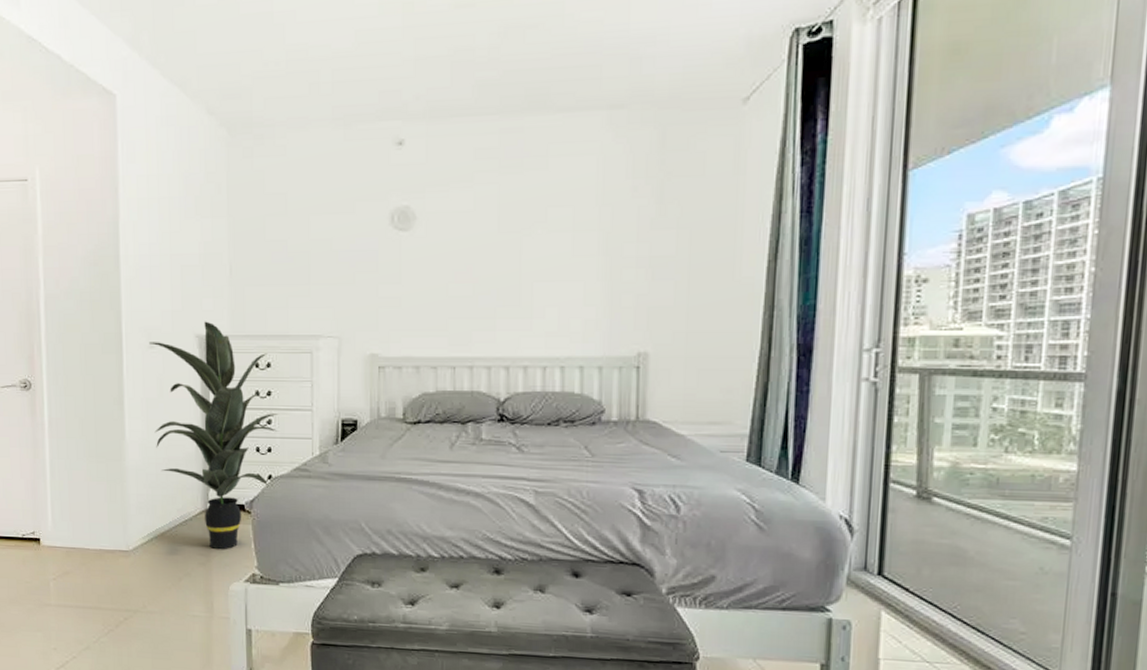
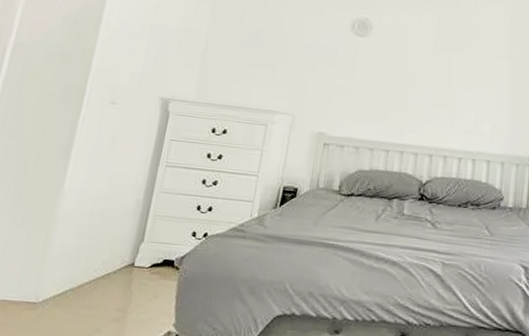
indoor plant: present [149,321,279,549] -> none [95,86,226,305]

